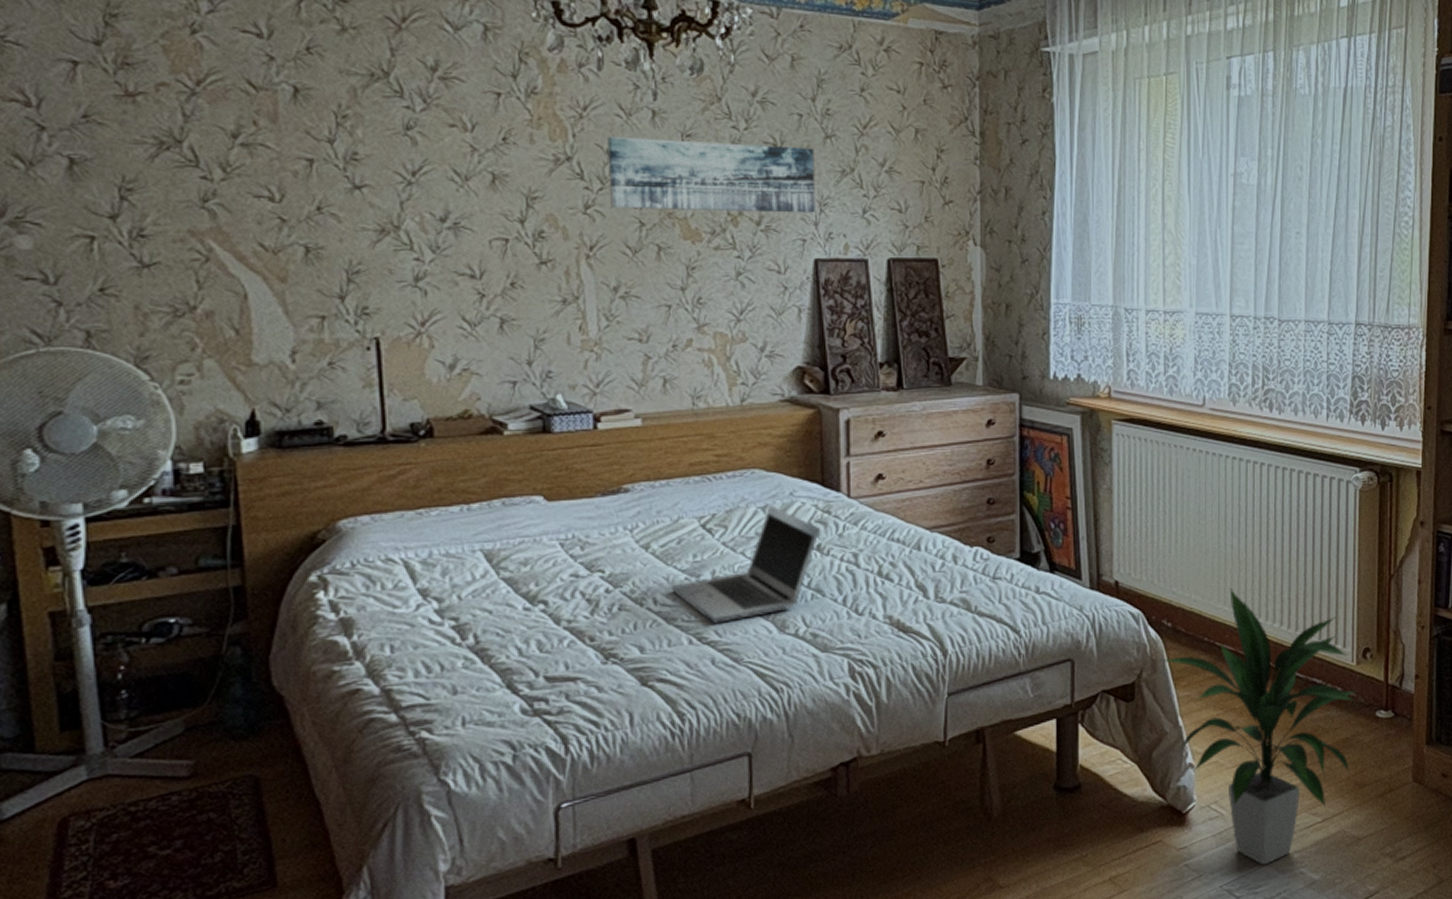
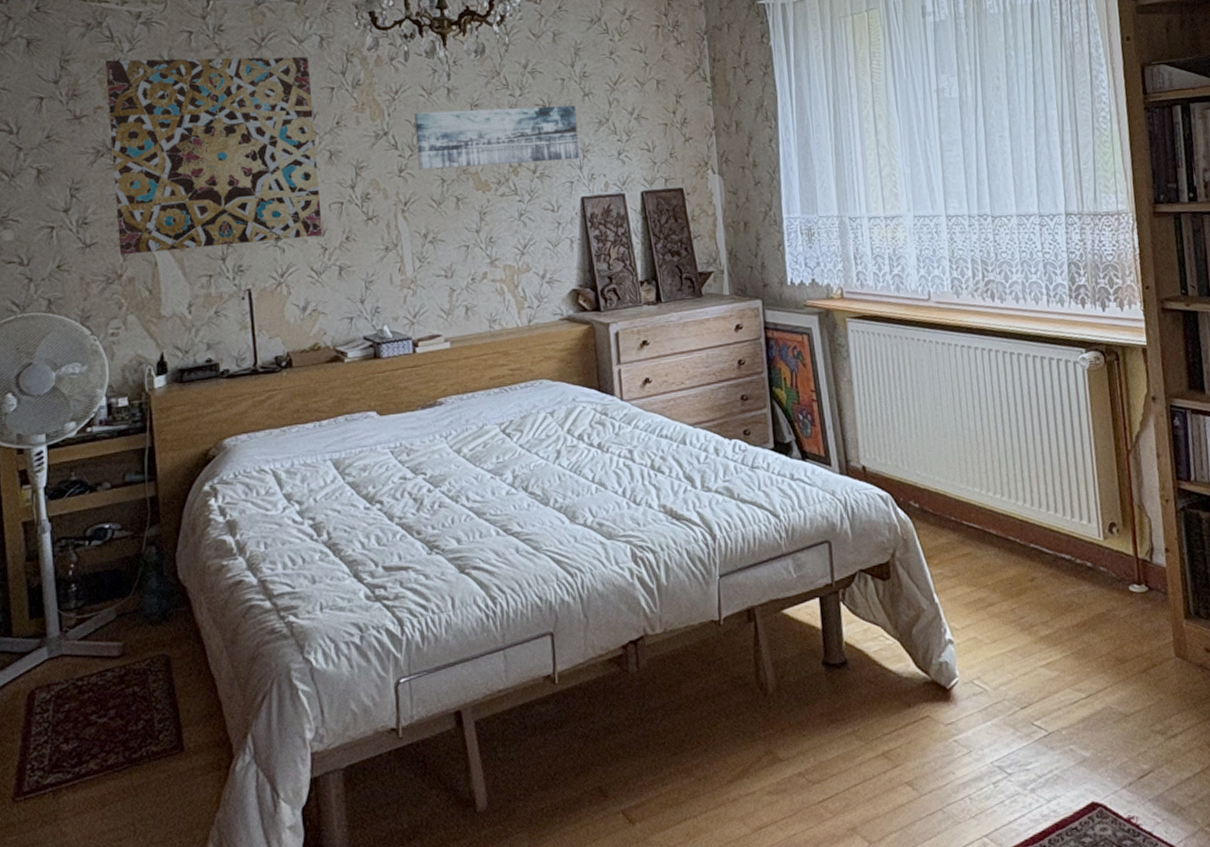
wall art: none [173,22,480,282] -> present [105,56,323,256]
laptop: present [672,505,821,624] -> none [480,410,600,517]
indoor plant: present [1159,588,1357,866] -> none [910,469,1109,742]

